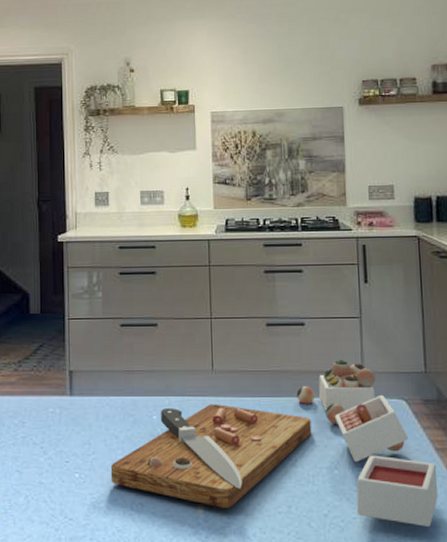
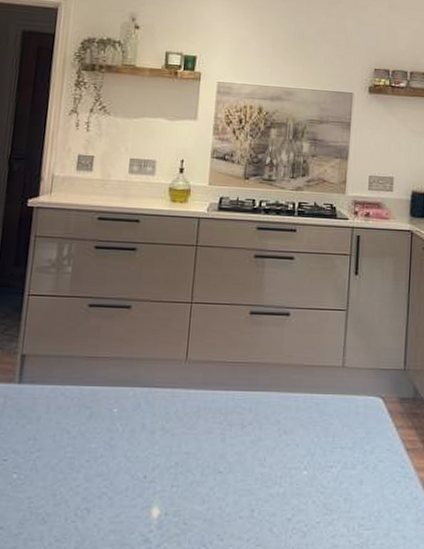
cutting board: present [110,359,439,527] -> none [55,353,405,530]

